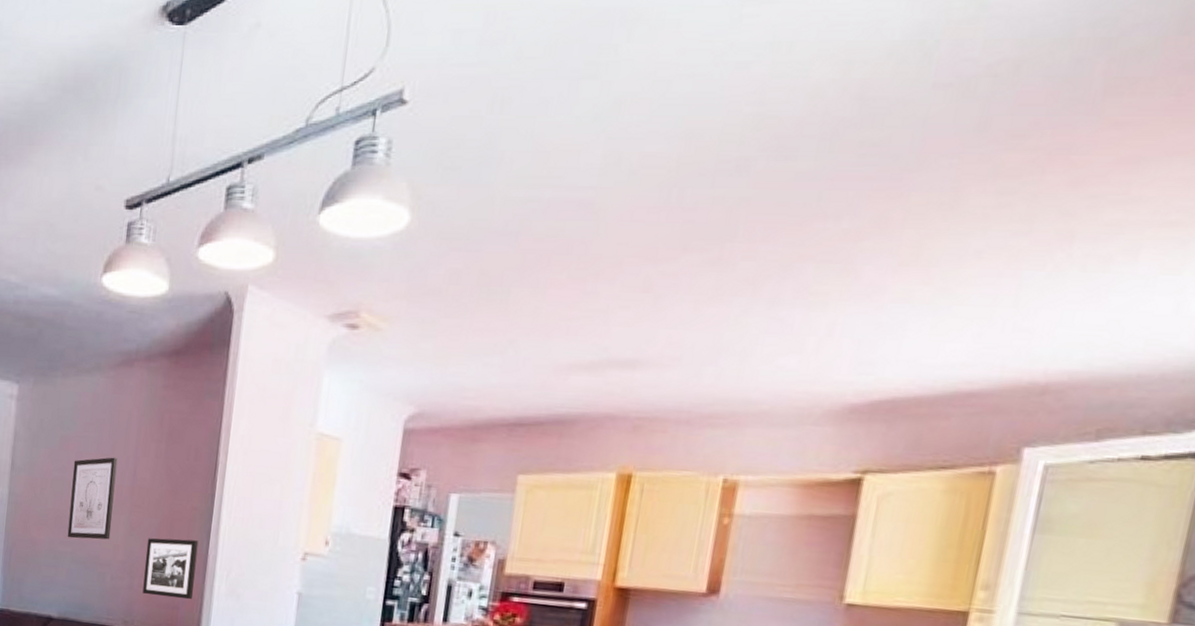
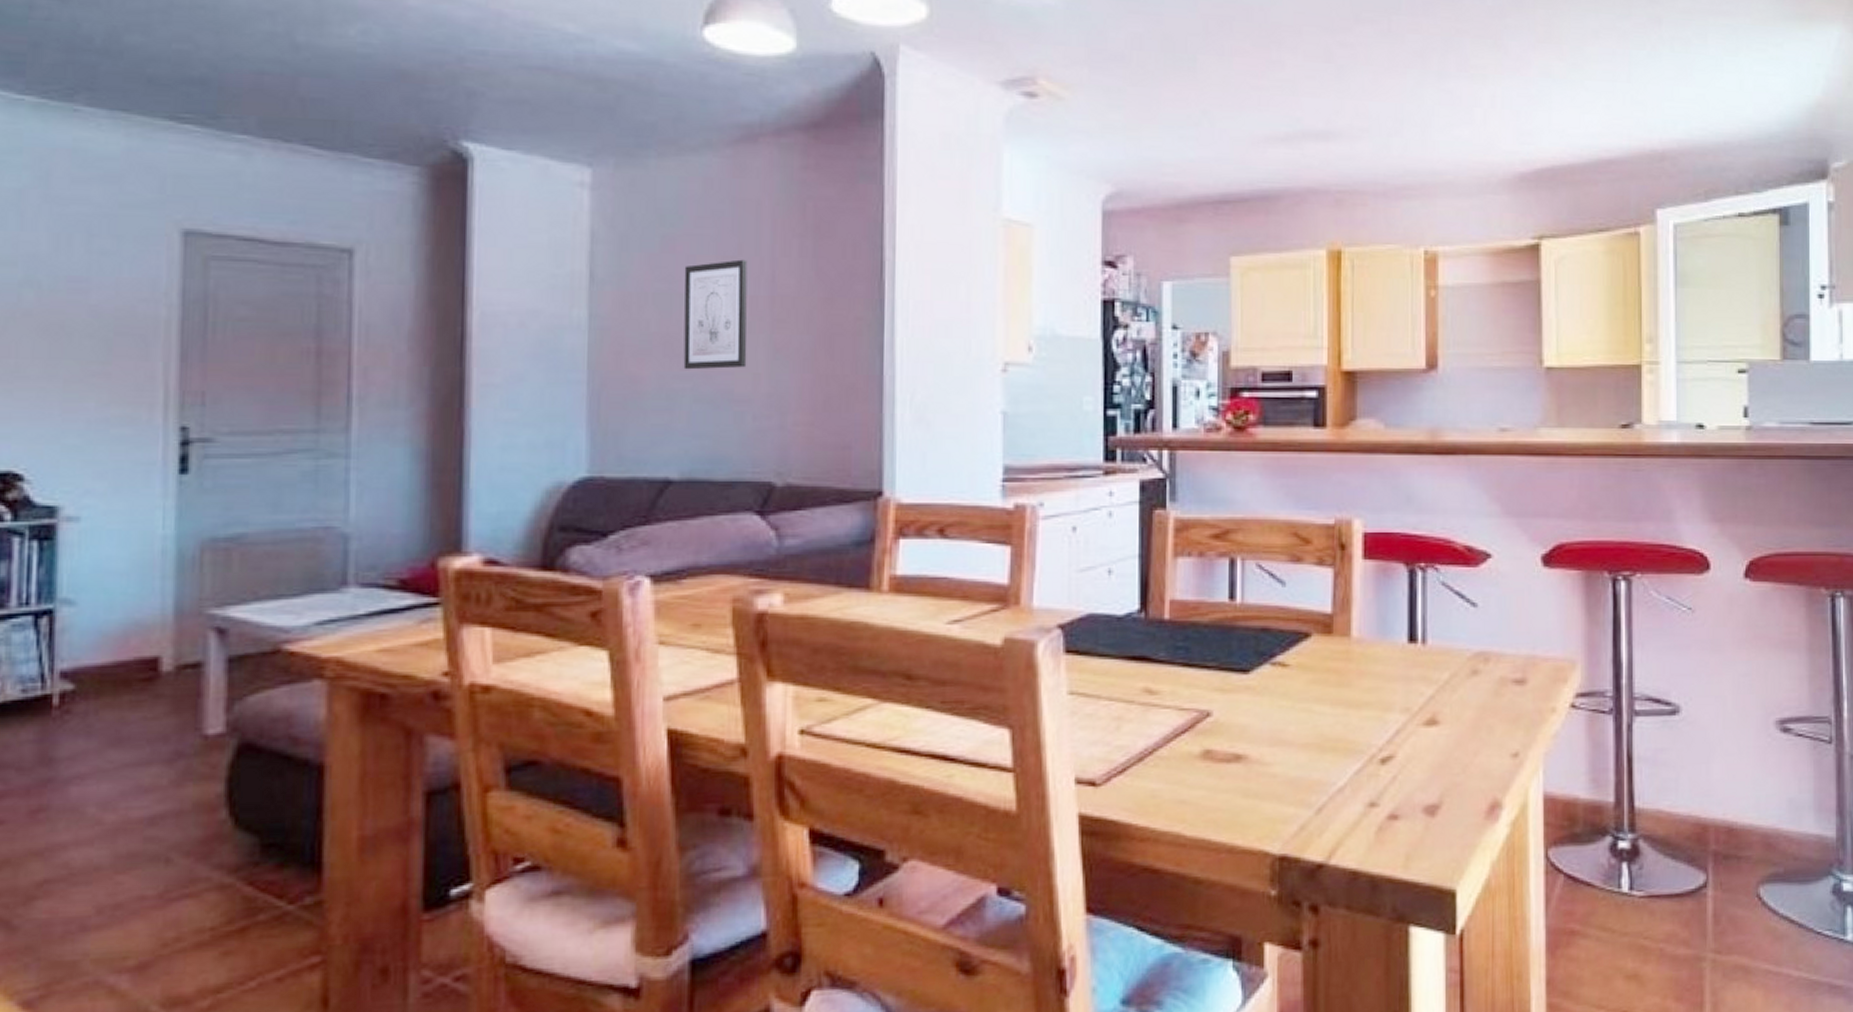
picture frame: present [142,538,199,600] -> none [799,358,869,435]

